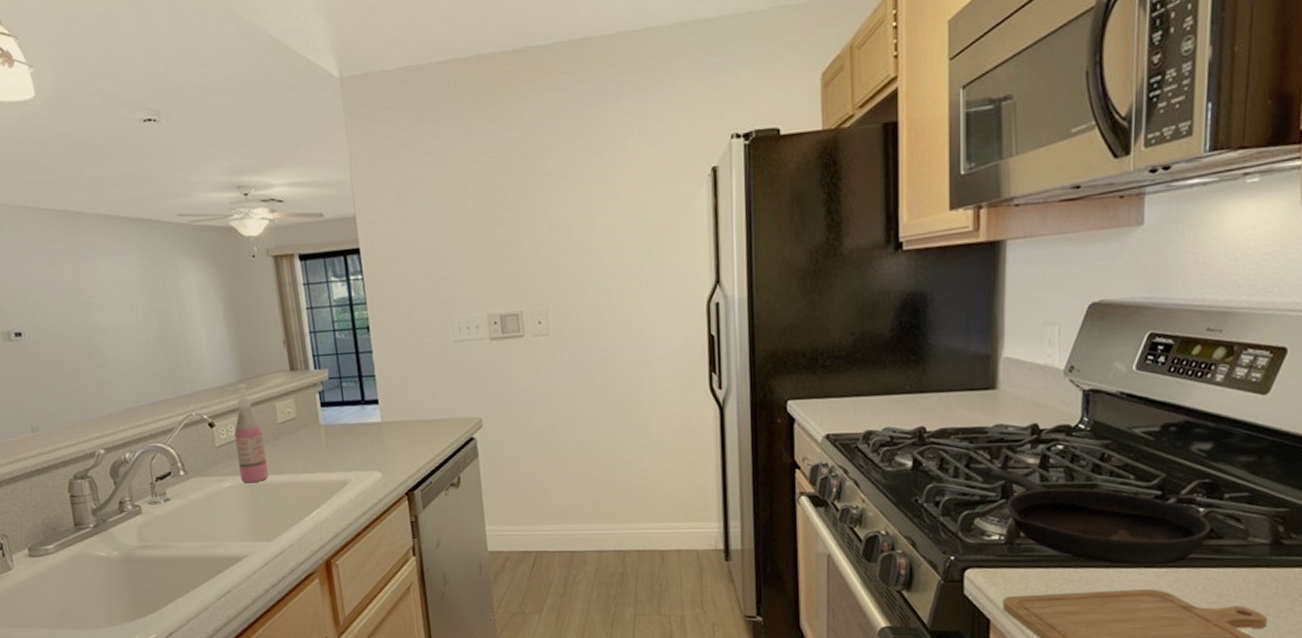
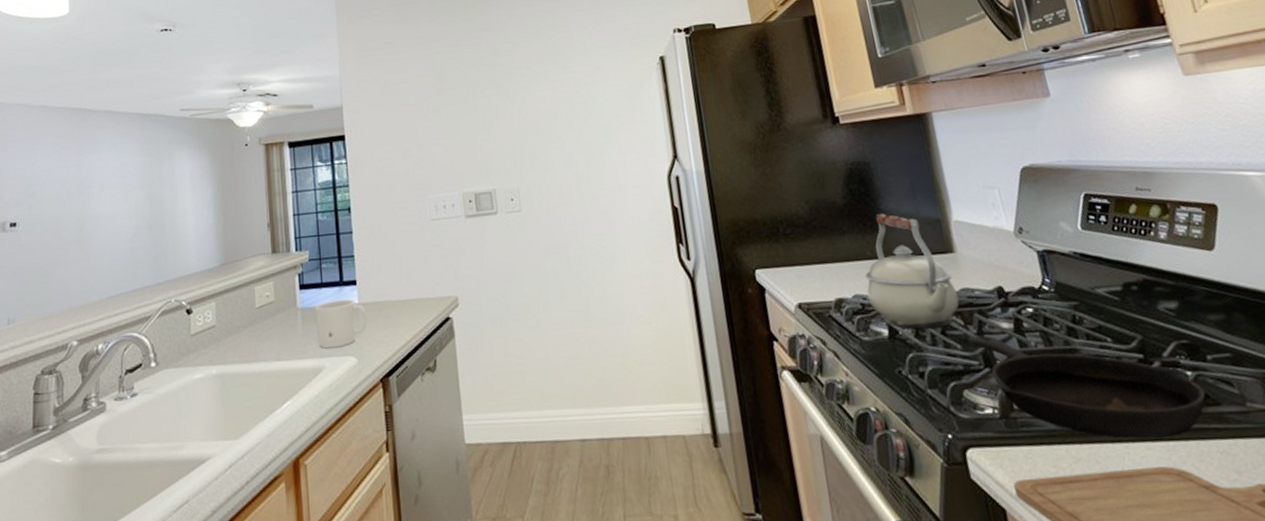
soap dispenser: present [227,384,269,484] -> none [209,268,241,374]
mug: none [337,418,392,464] -> present [314,299,368,349]
kettle: none [898,348,990,463] -> present [865,214,960,330]

